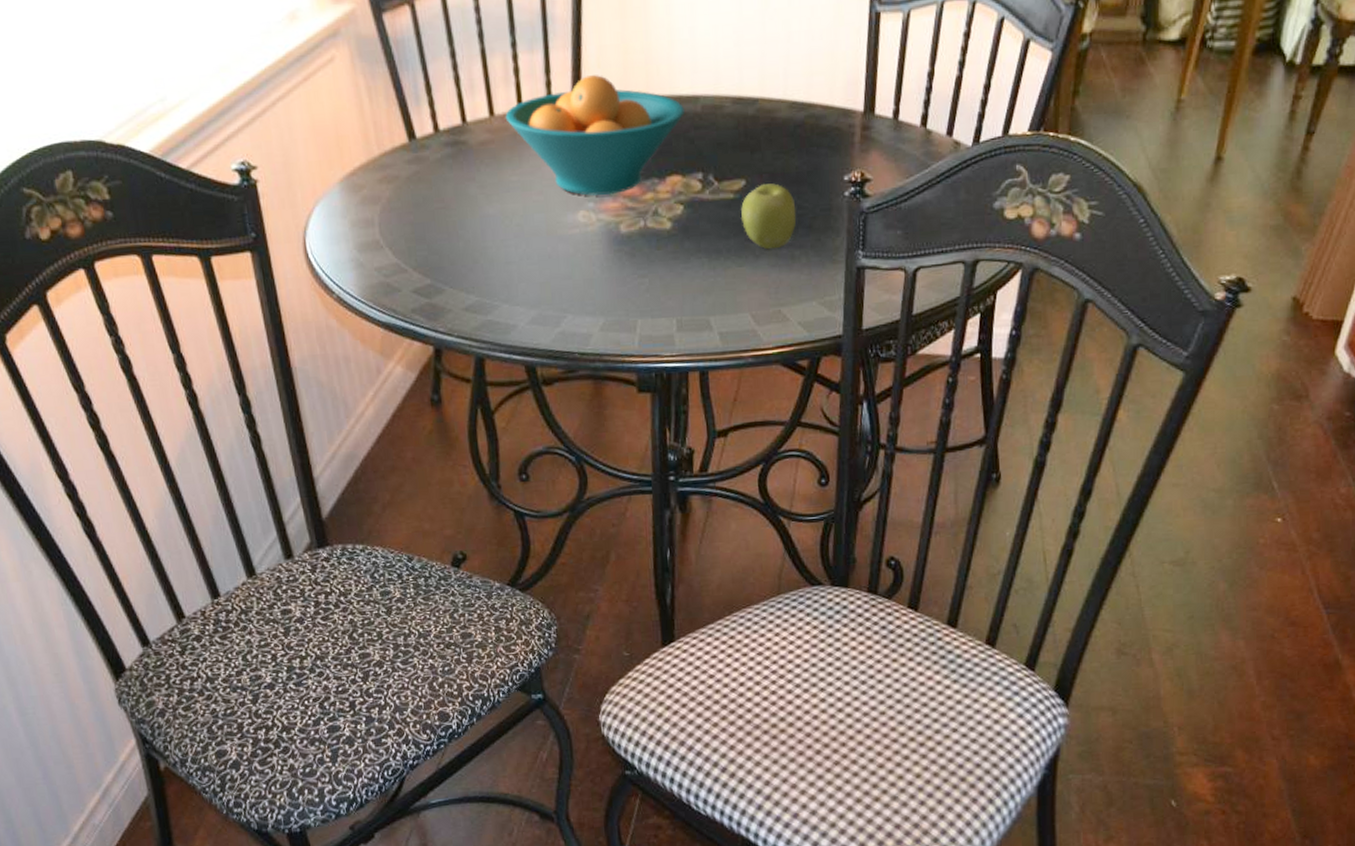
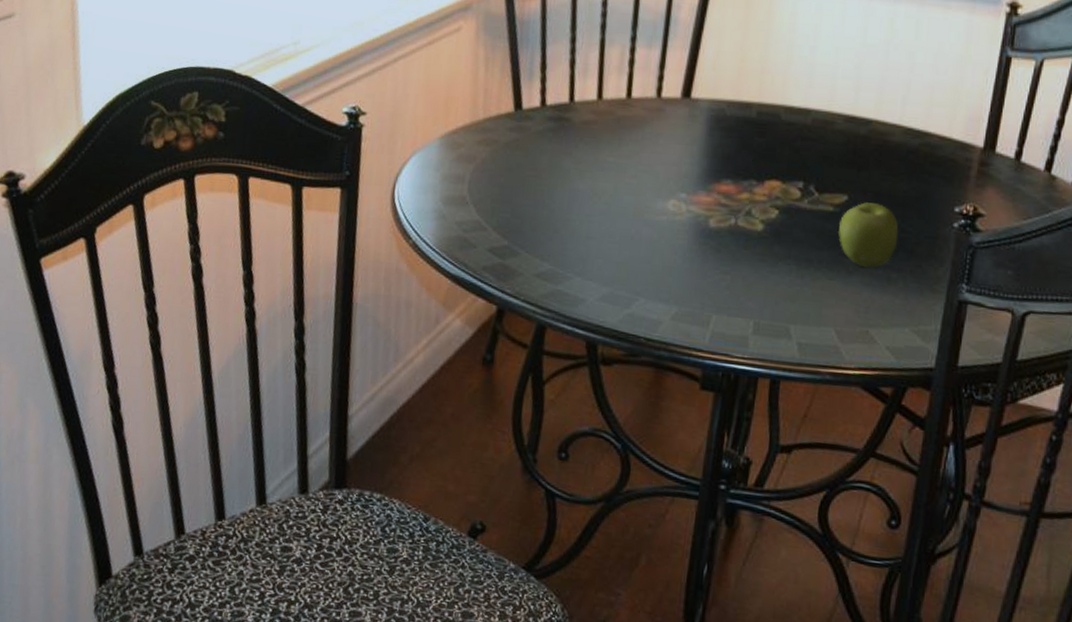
fruit bowl: present [505,75,686,196] -> none [612,76,795,189]

